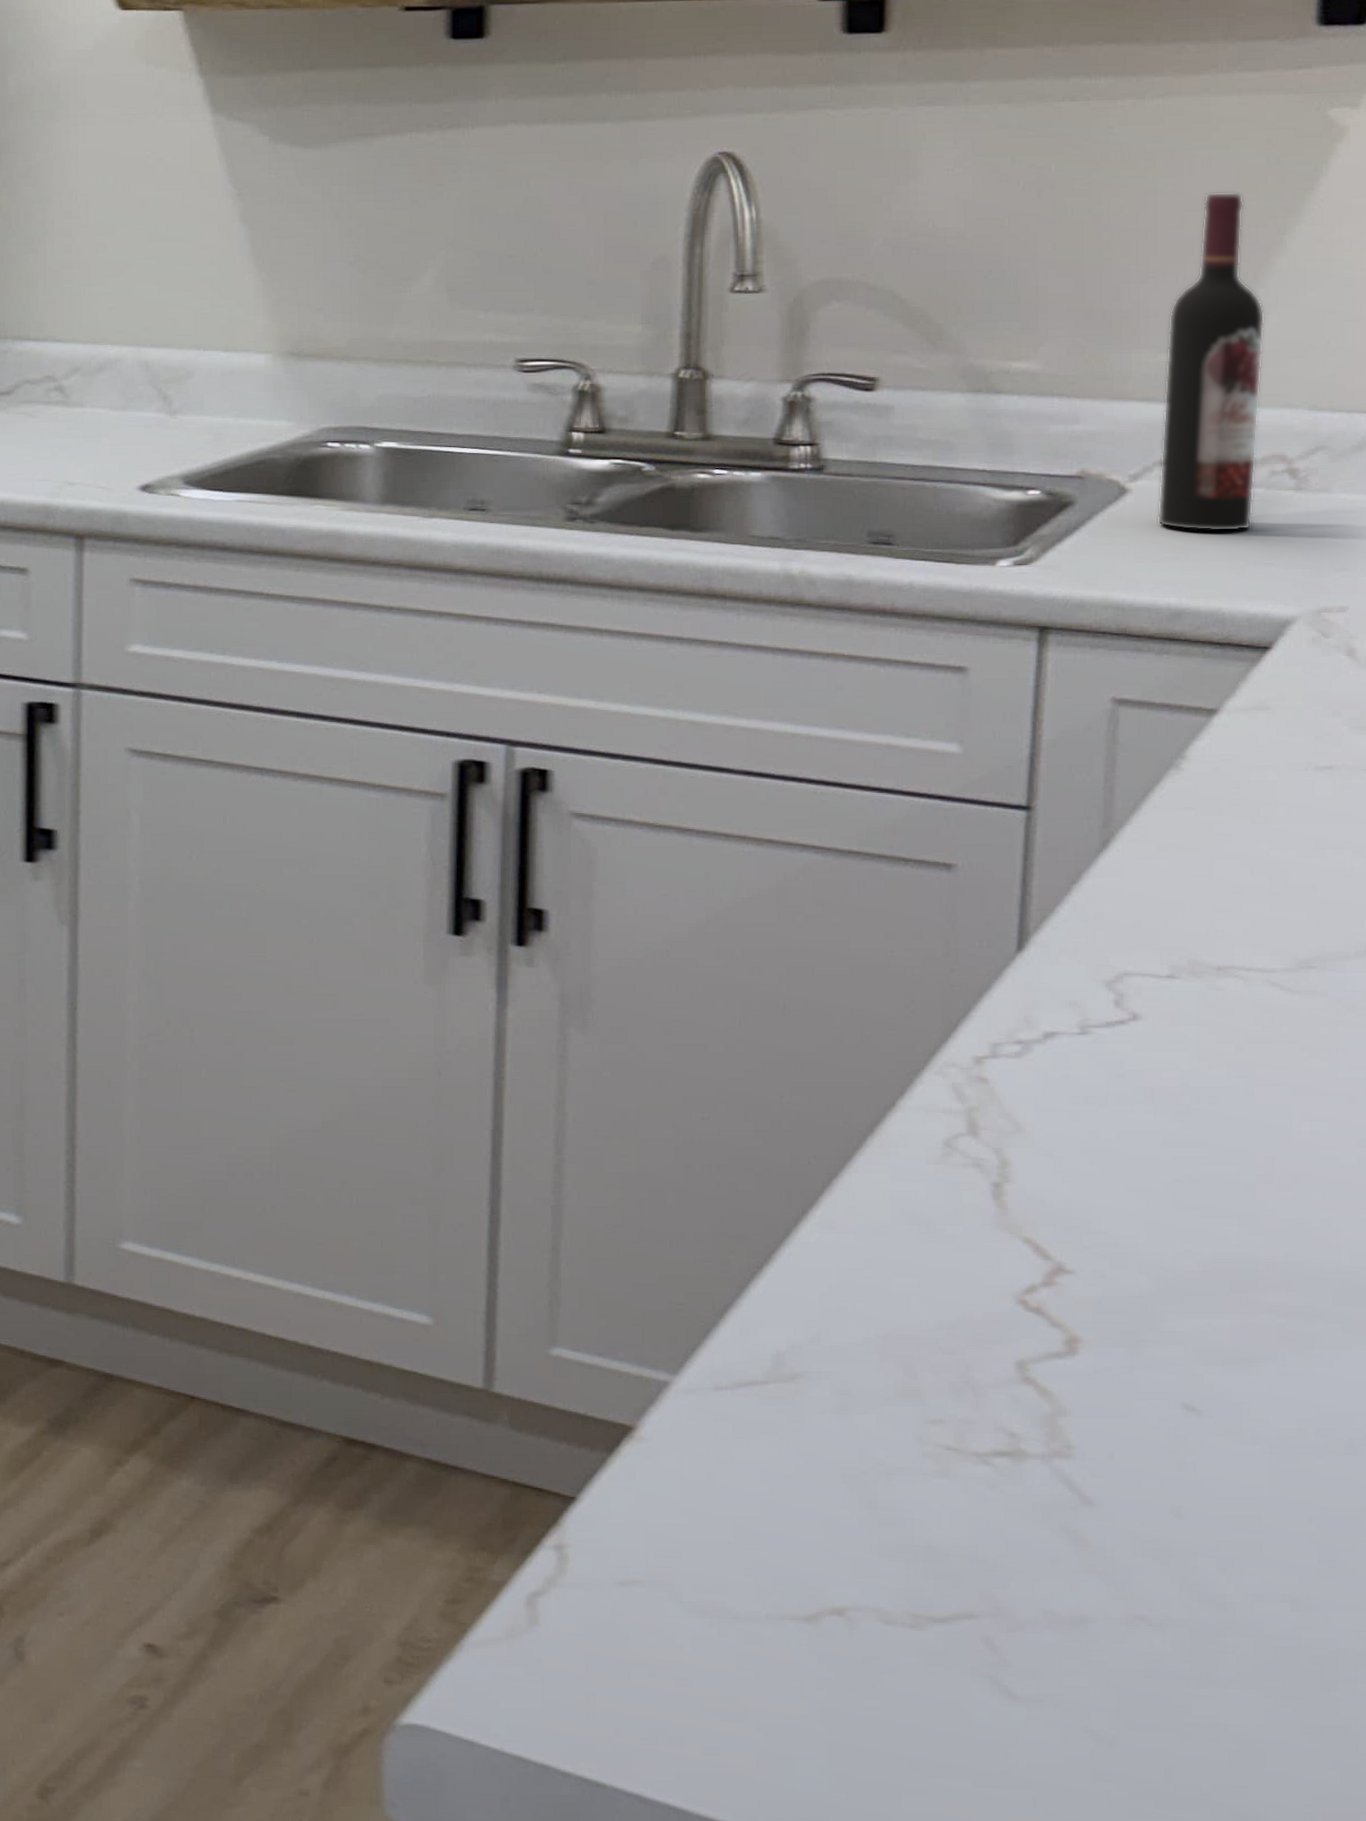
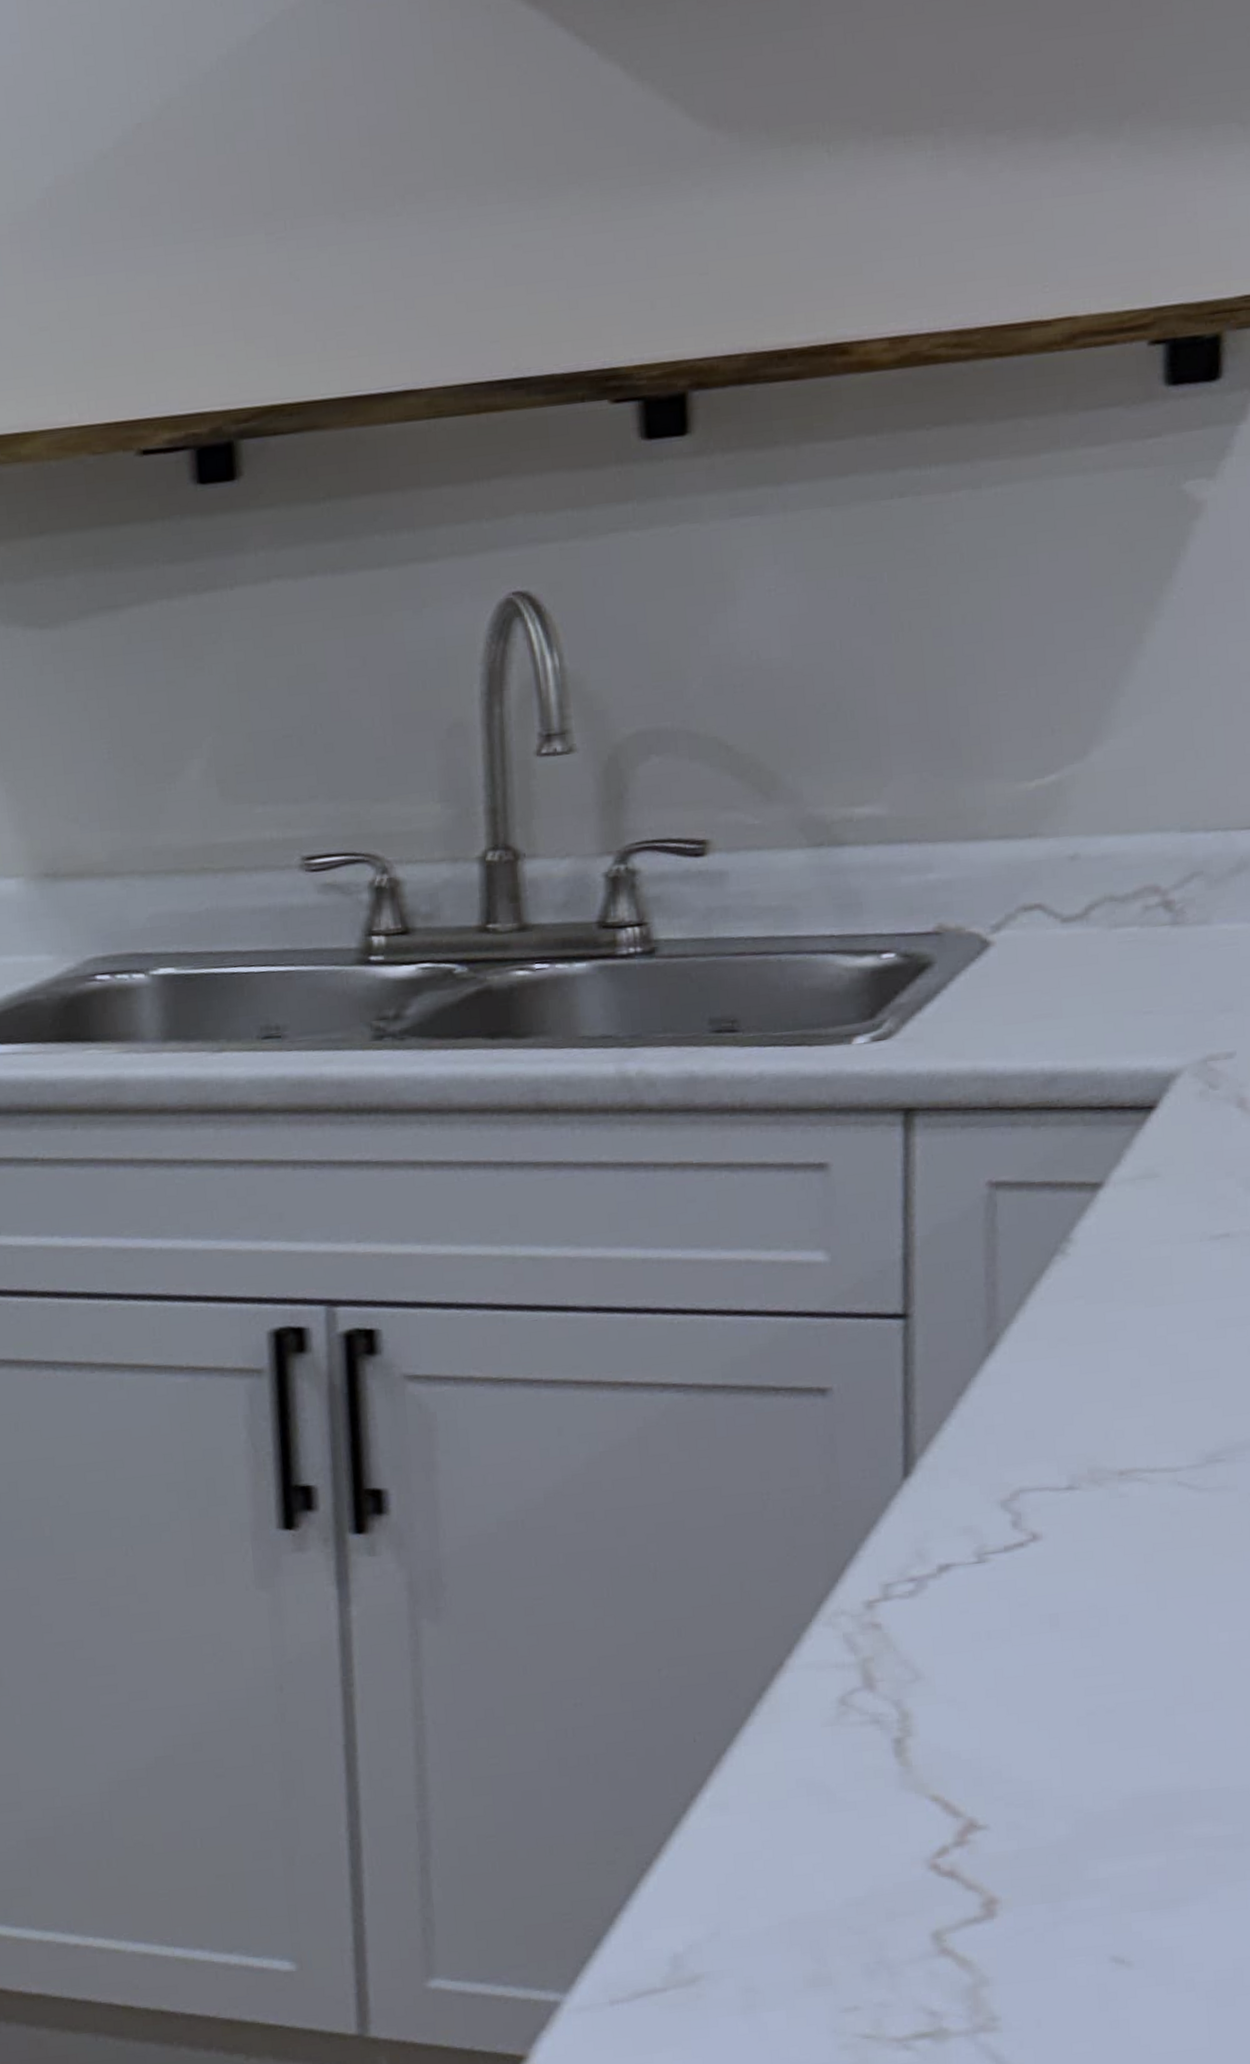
wine bottle: present [1157,192,1265,532] -> none [1023,588,1128,983]

